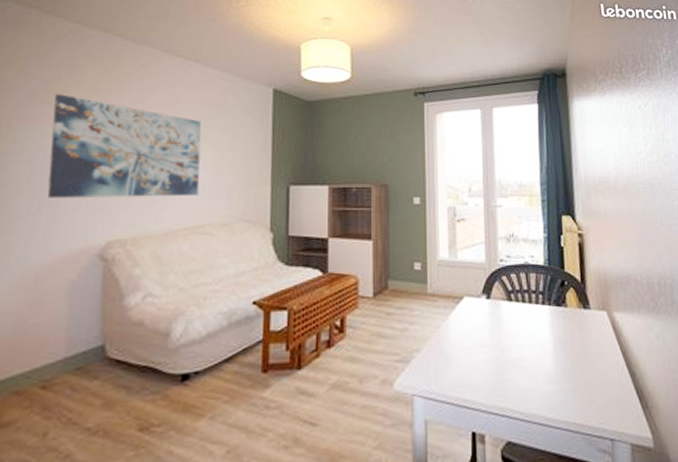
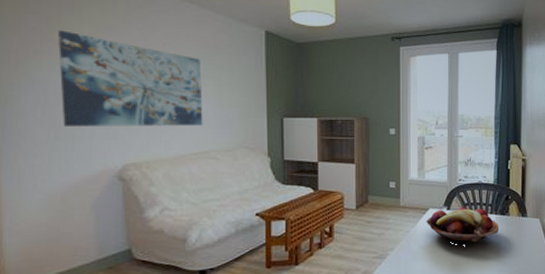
fruit basket: none [460,294,555,347] -> present [426,206,499,246]

